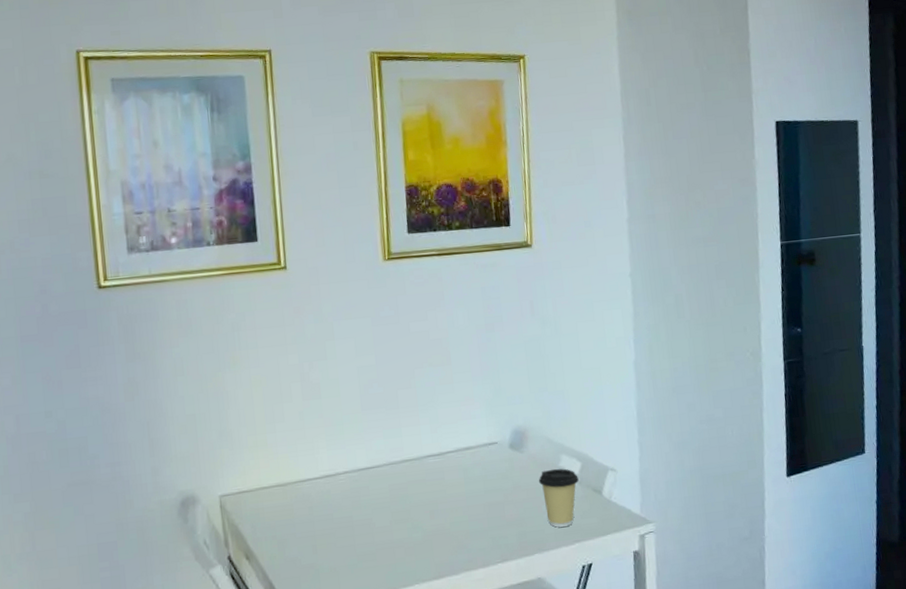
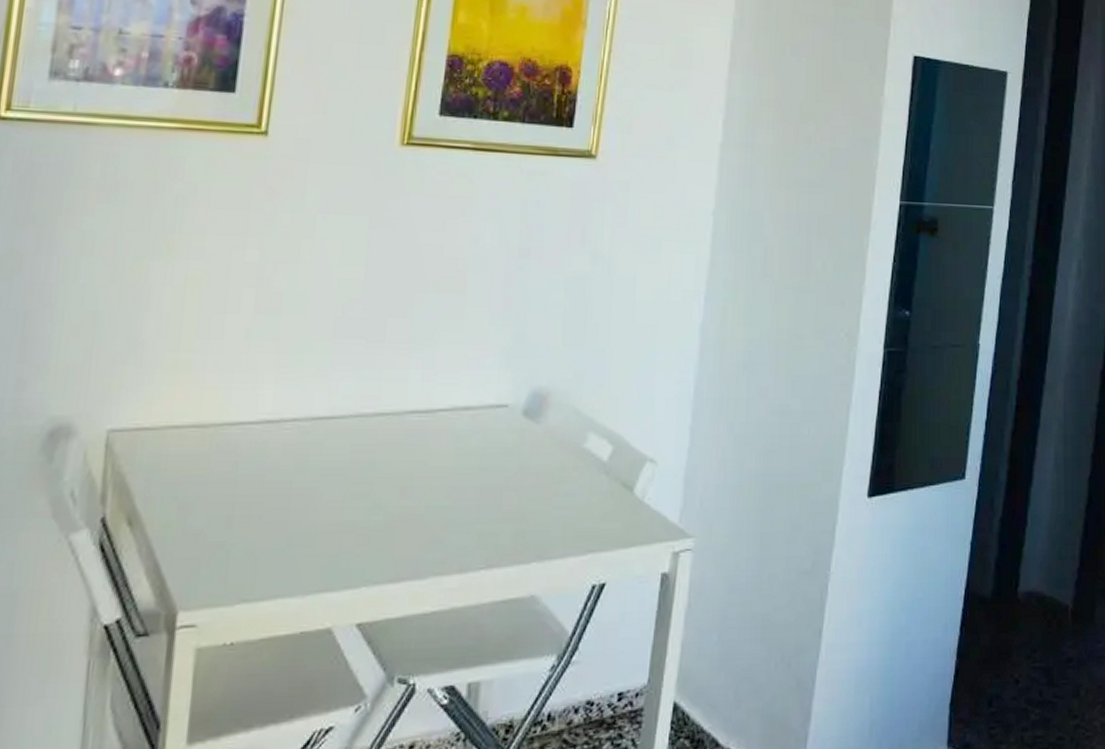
coffee cup: present [538,468,579,527] -> none [553,450,606,529]

